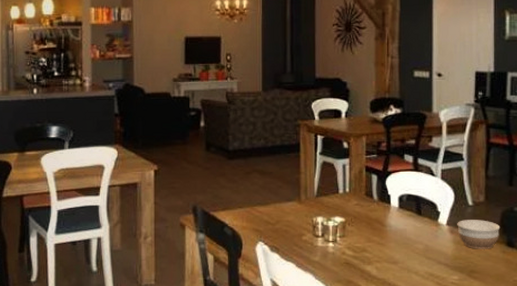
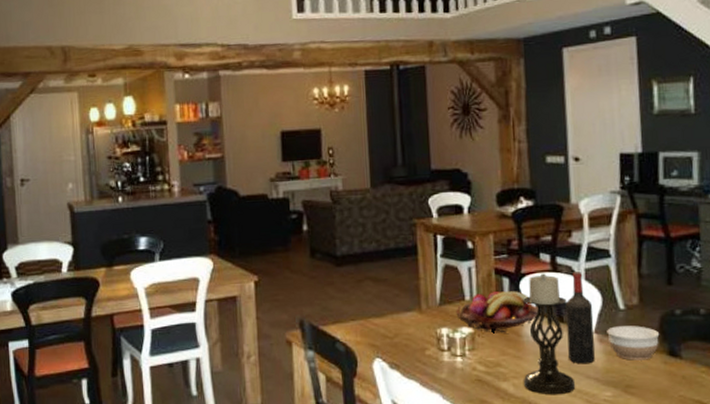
fruit basket: none [330,187,400,223] -> present [456,291,538,333]
candle holder: none [384,172,429,277] -> present [523,273,576,394]
wine bottle: none [424,172,447,252] -> present [565,272,595,364]

